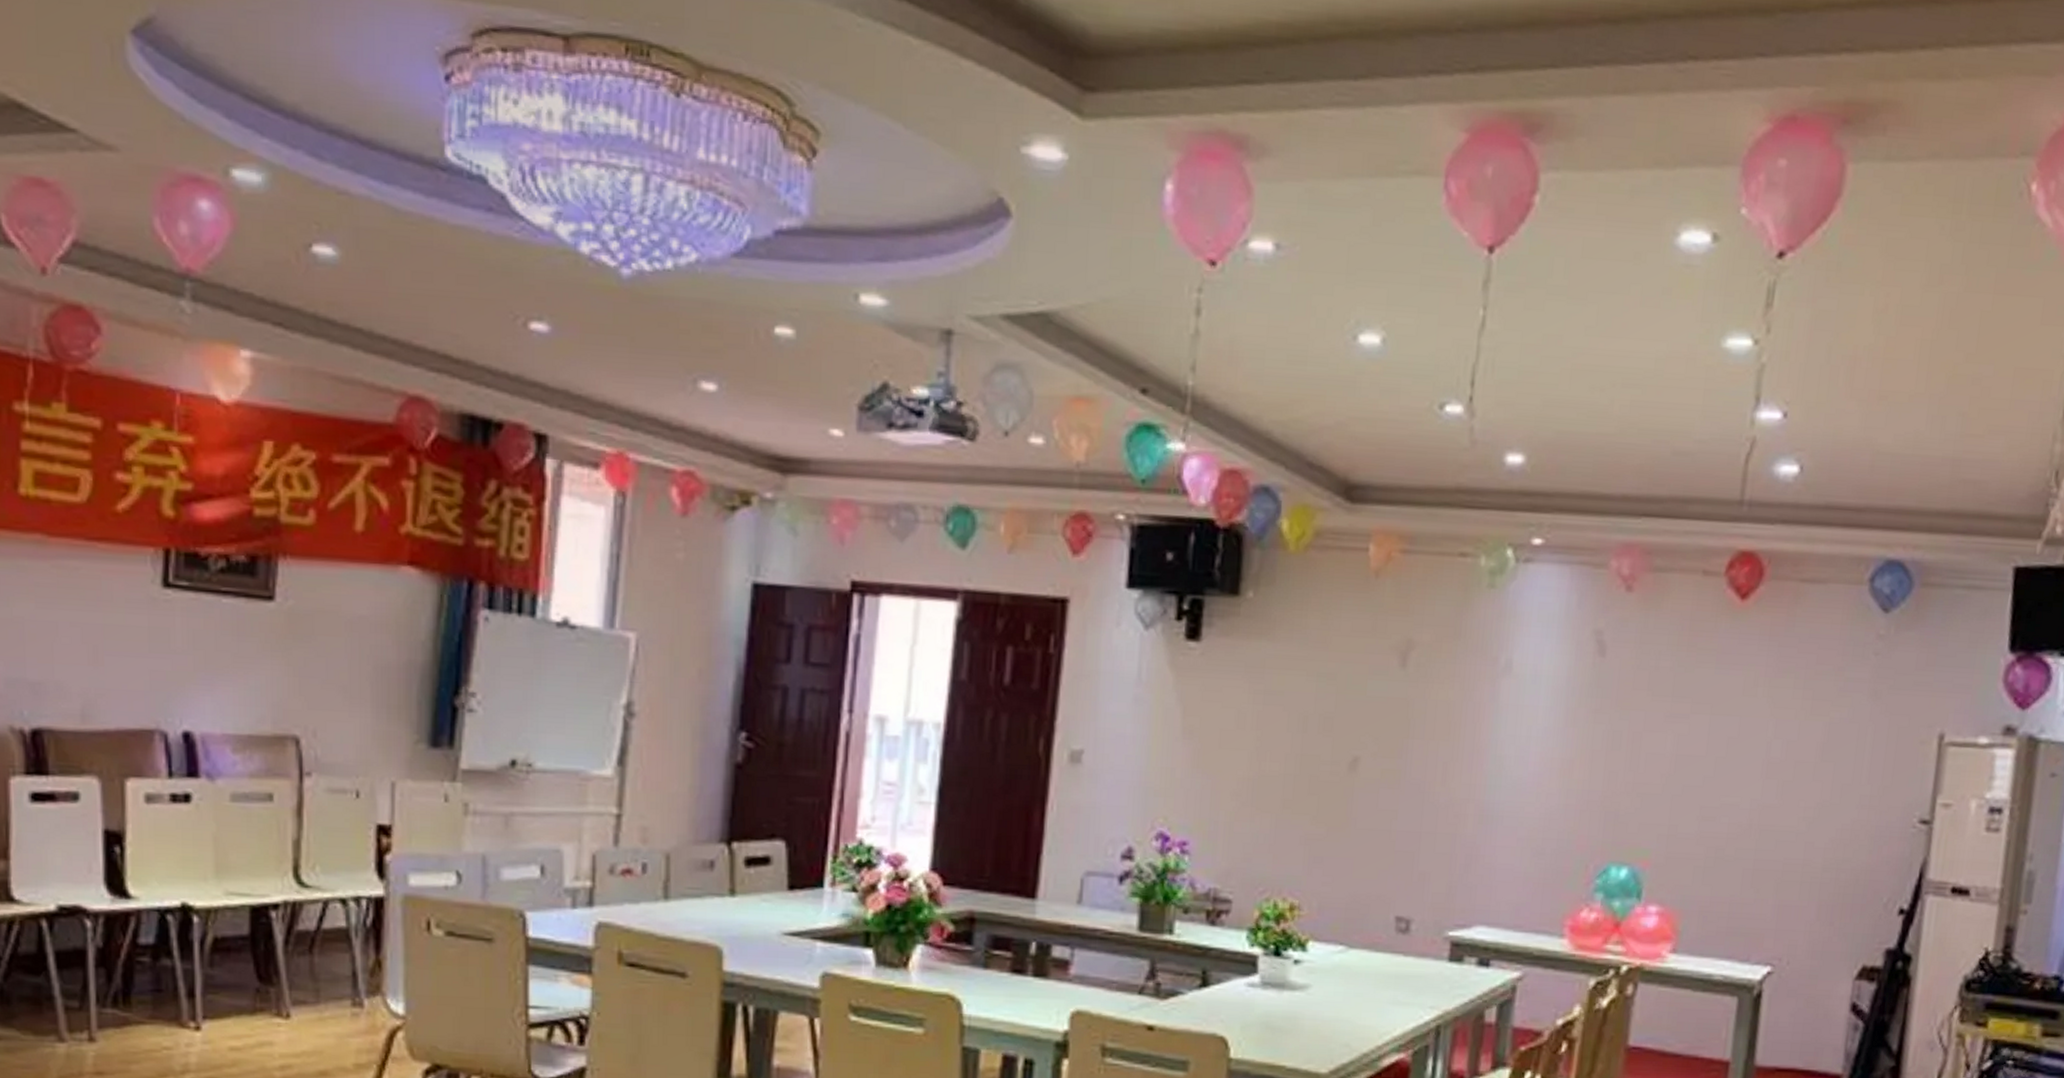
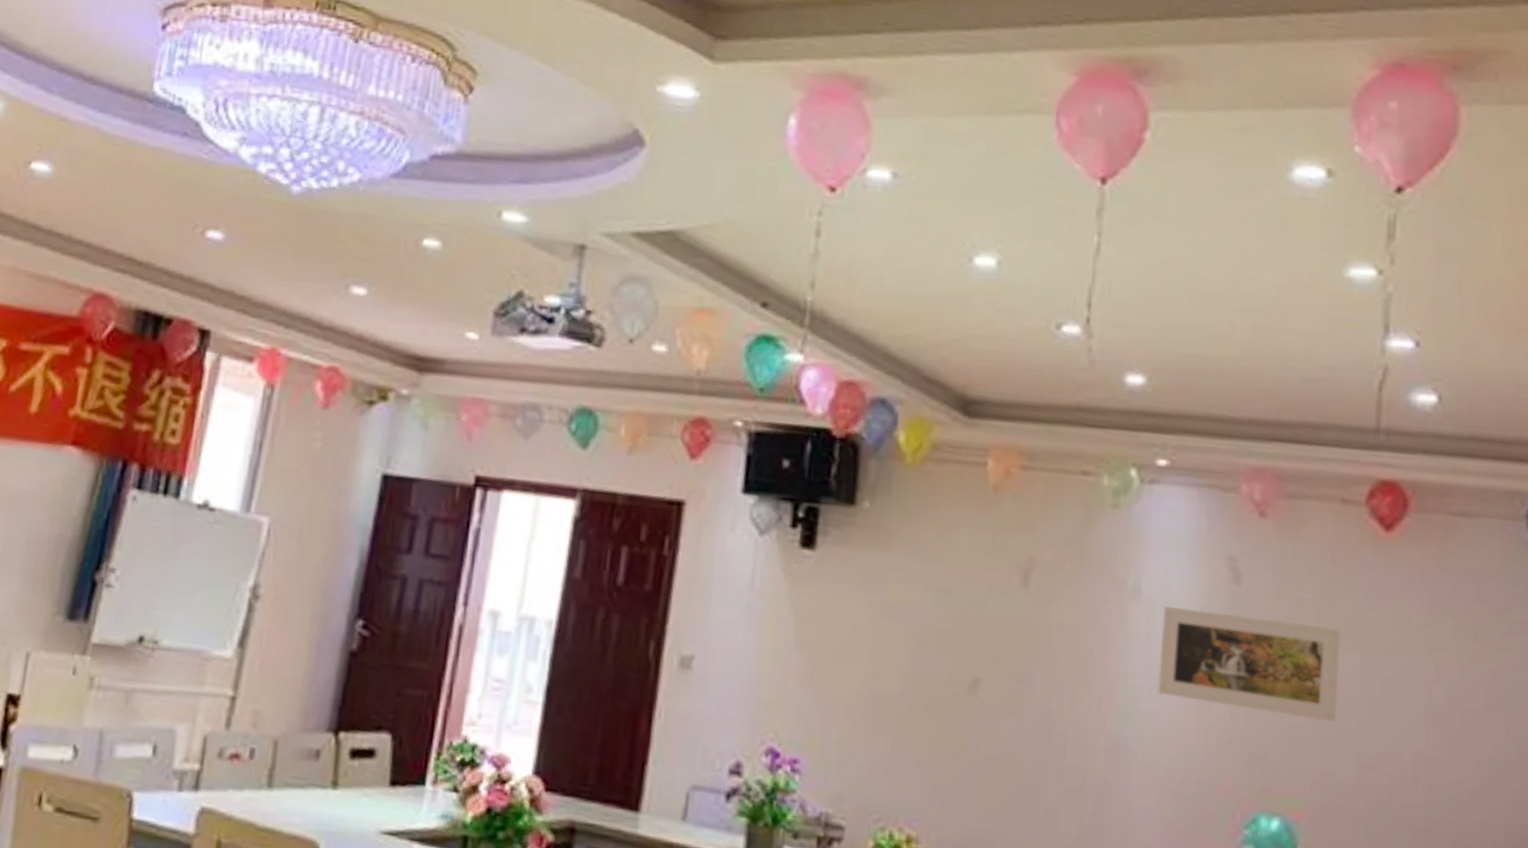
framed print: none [1523,681,1694,779] -> present [1156,607,1341,722]

